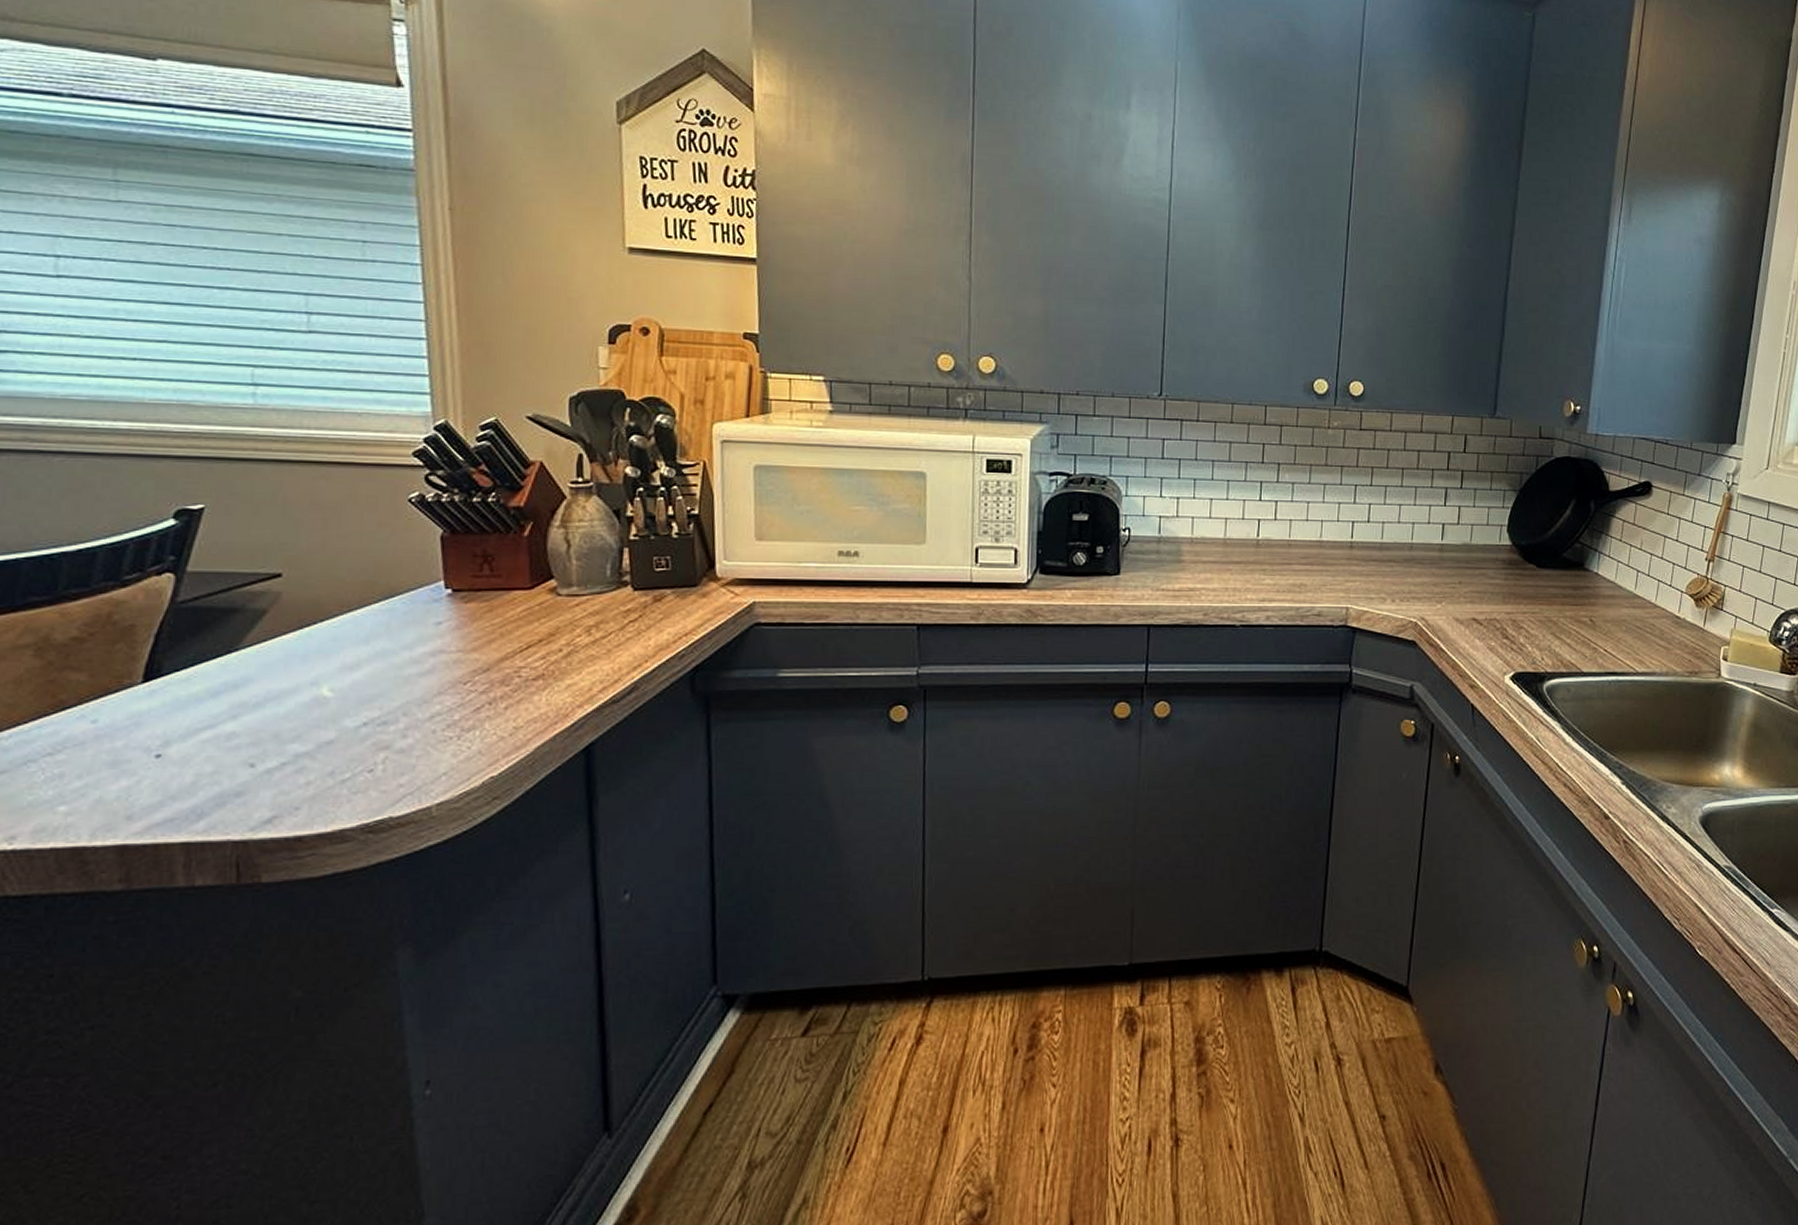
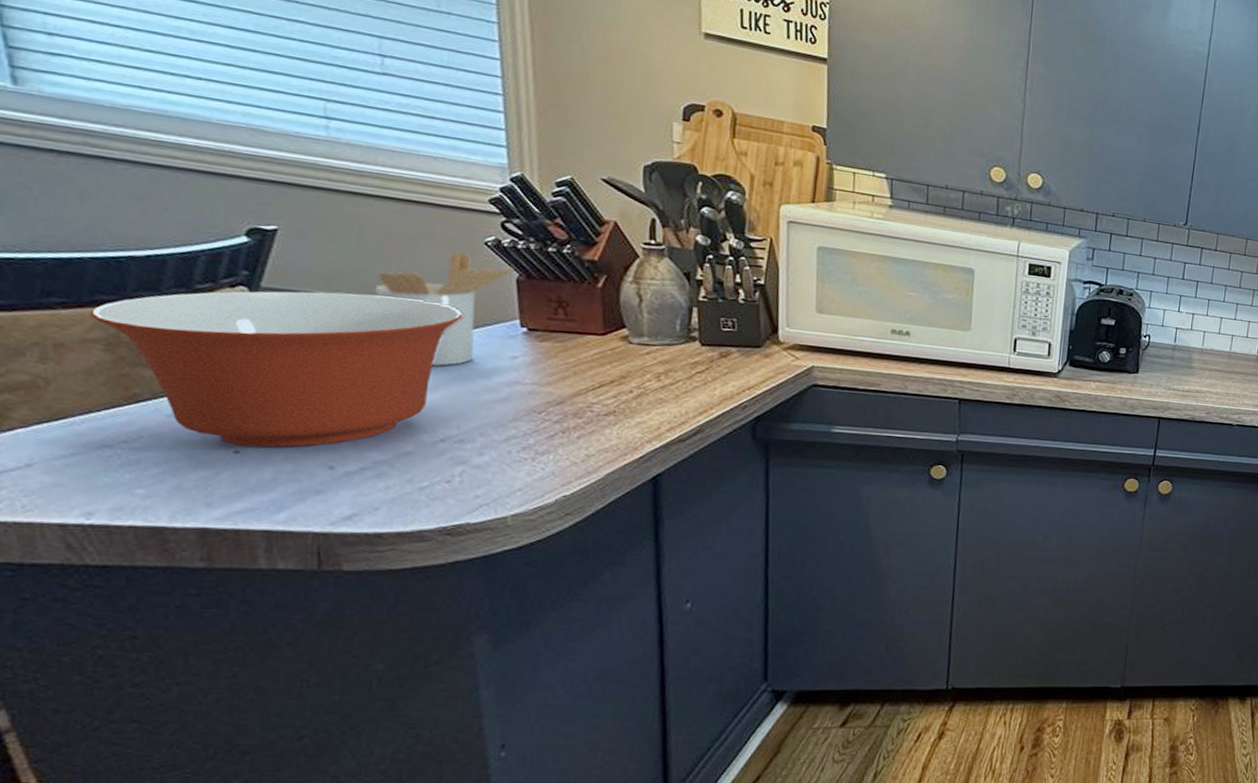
mixing bowl: none [21,568,387,748] -> present [89,291,464,448]
utensil holder: none [298,512,439,640] -> present [375,251,515,366]

